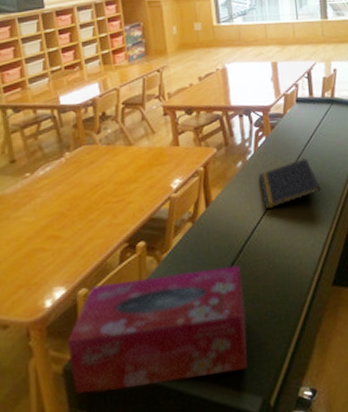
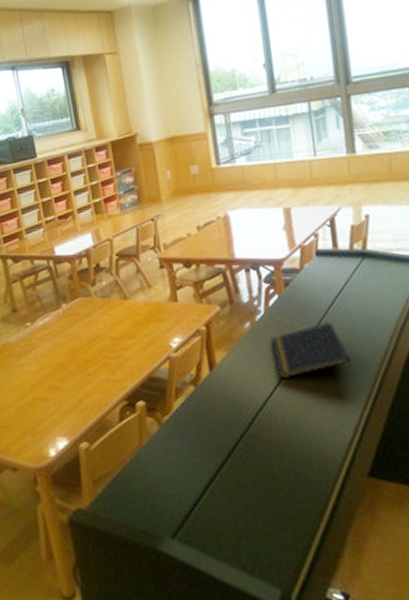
tissue box: present [66,265,248,394] -> none [71,438,263,554]

